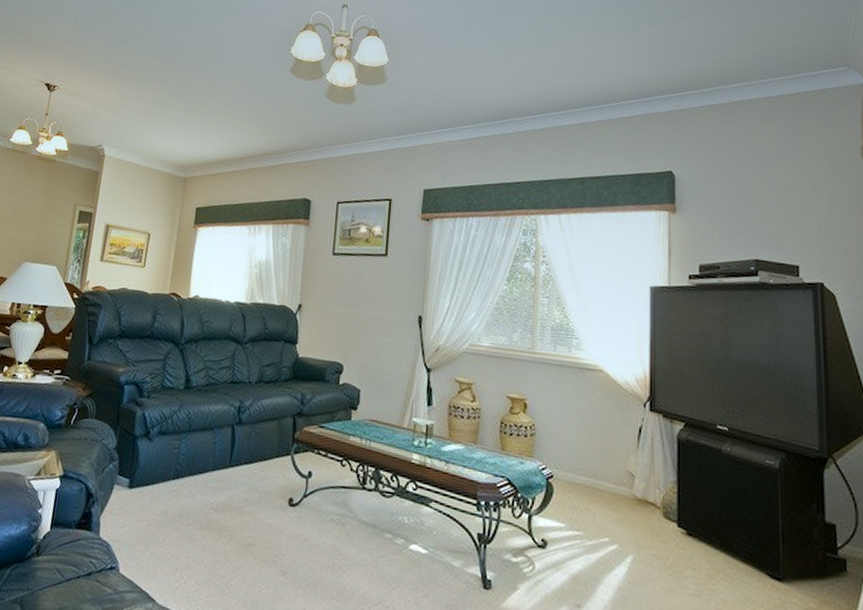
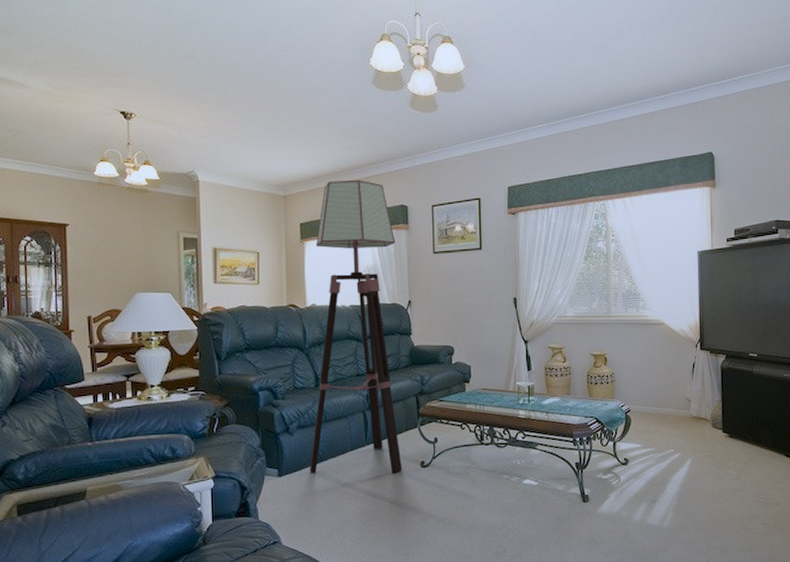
floor lamp: none [163,167,294,509] -> present [309,180,402,474]

